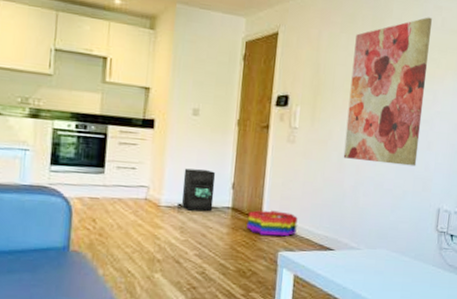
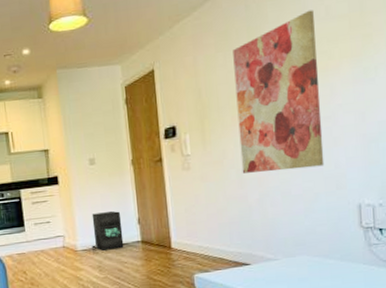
storage bin: present [246,210,298,237] -> none [157,236,208,262]

